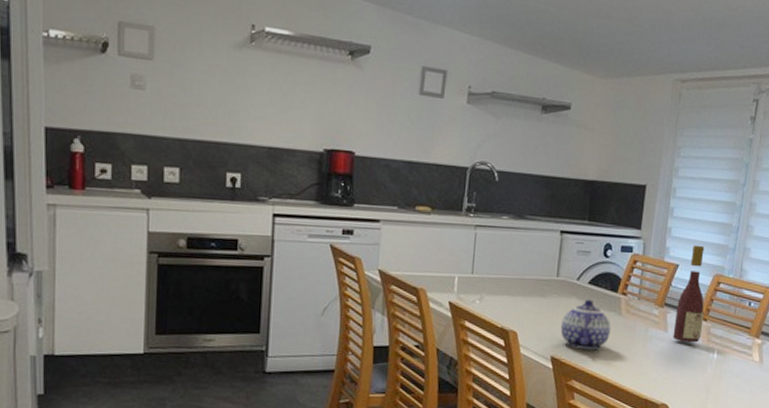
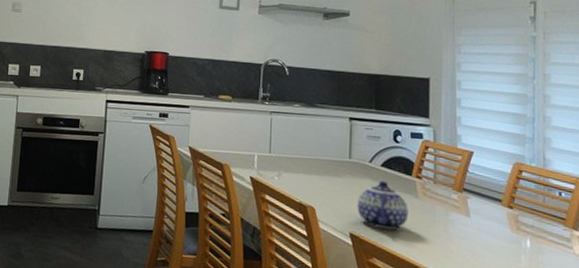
wine bottle: present [672,245,705,343] -> none [476,133,509,231]

